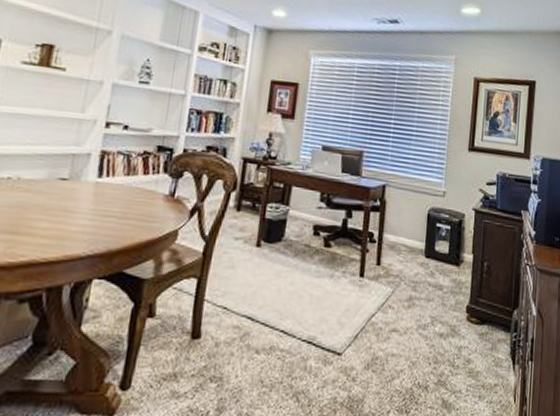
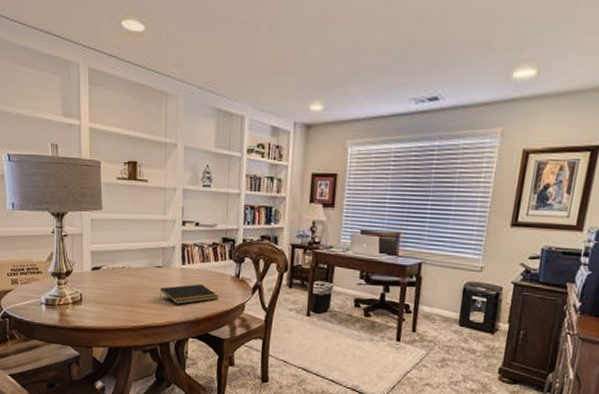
notepad: none [58,203,144,231] -> present [160,284,218,304]

